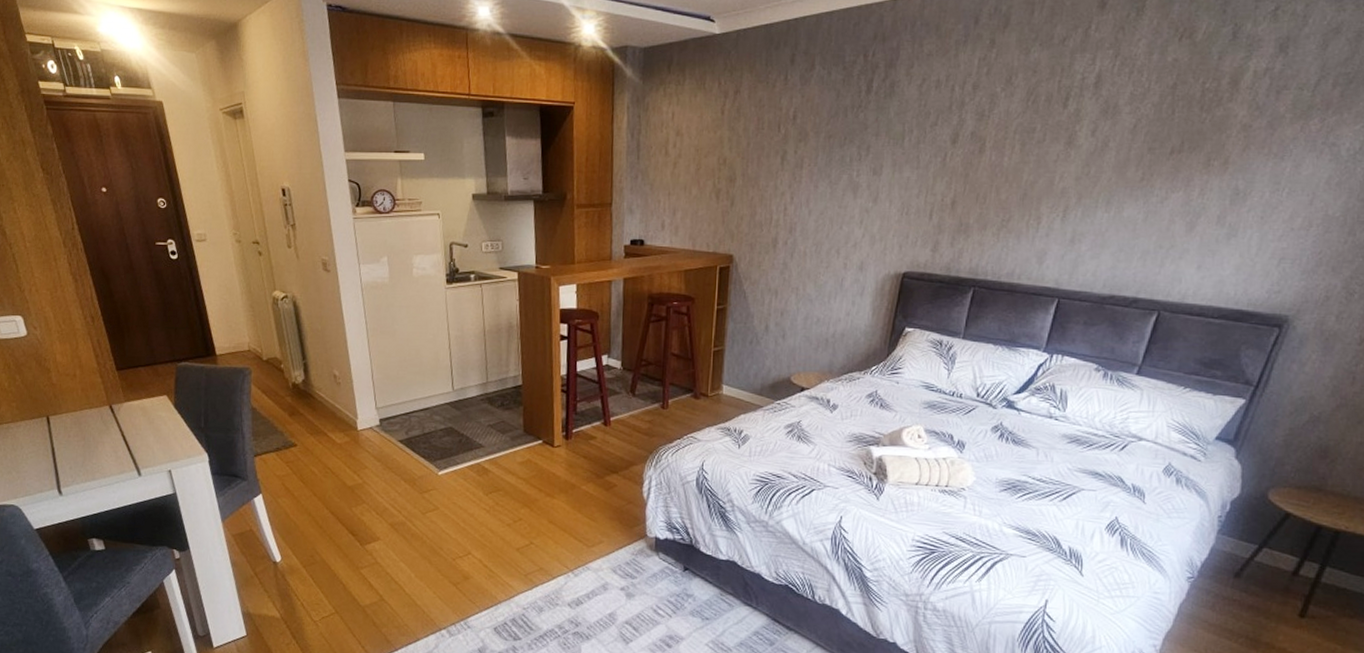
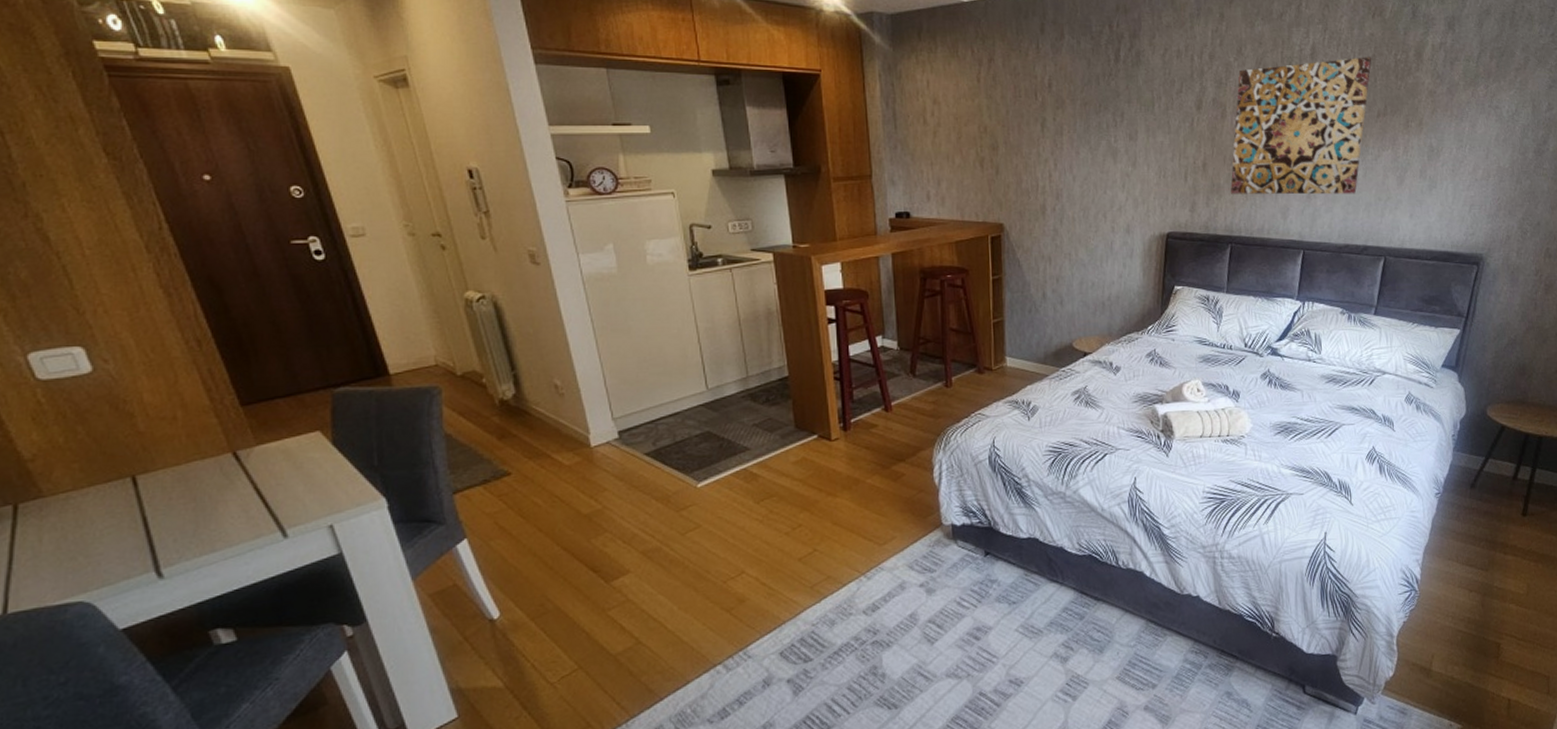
wall art: none [979,85,1172,240] -> present [1230,57,1372,195]

